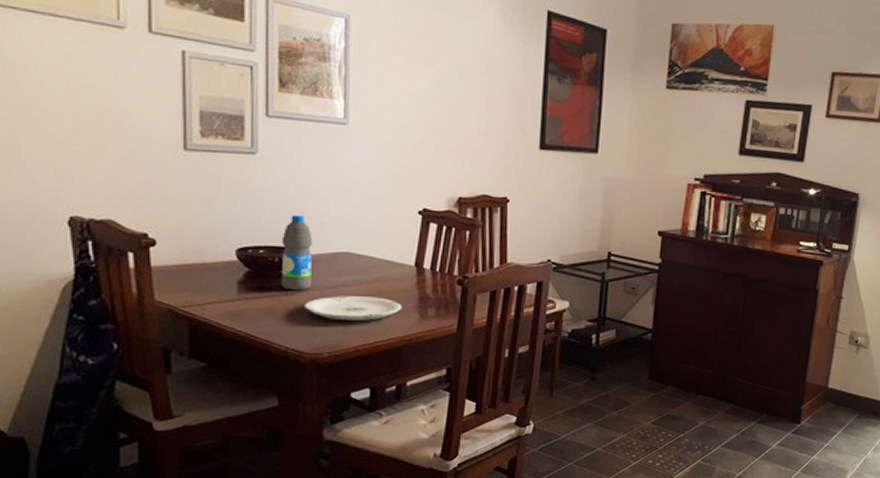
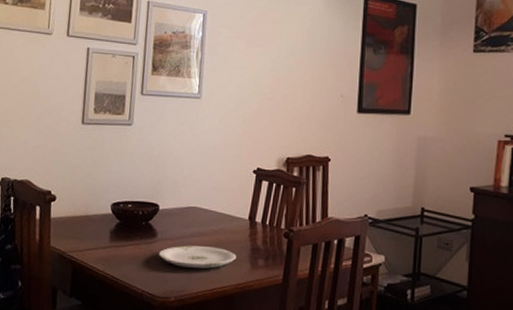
water bottle: present [280,215,313,291] -> none [141,175,169,240]

